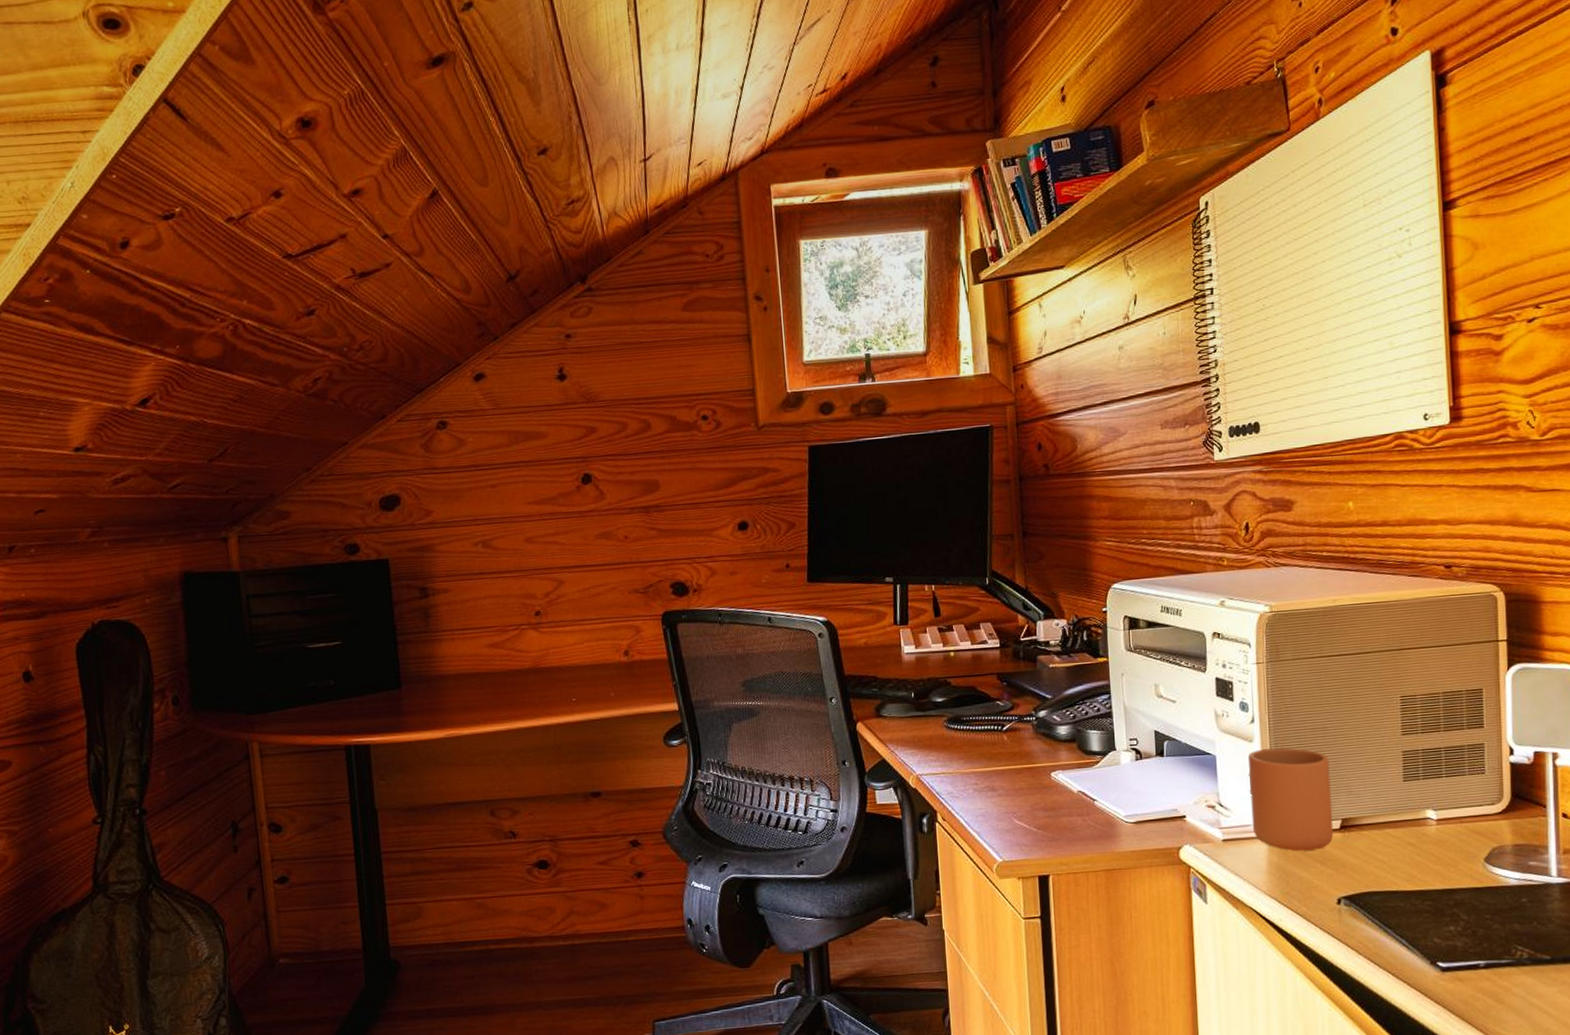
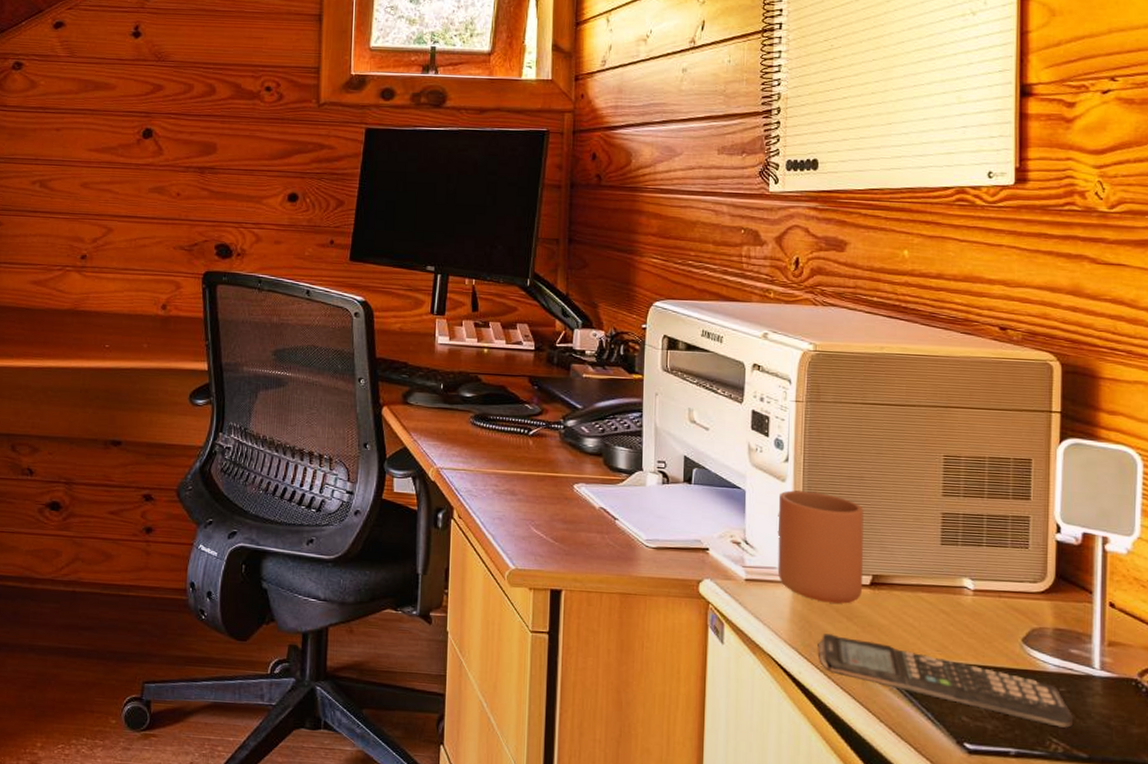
calculator: none [1295,880,1536,936] -> present [818,634,1074,729]

